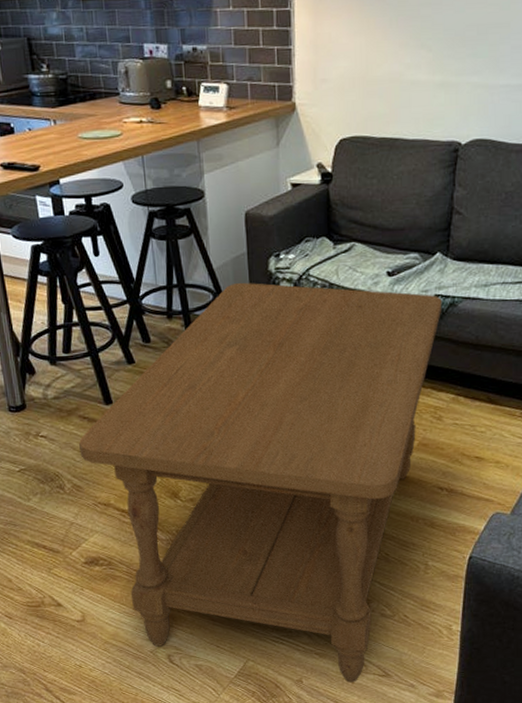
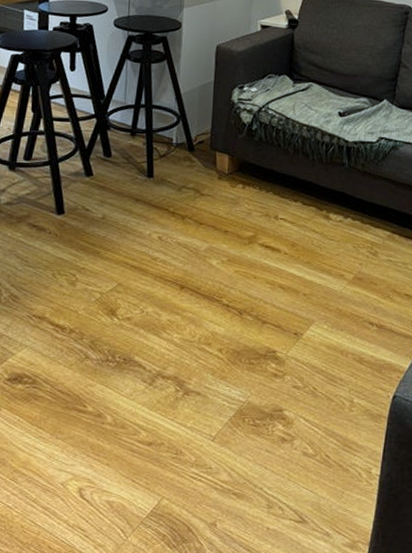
coffee table: present [78,282,442,683] -> none [23,108,386,528]

